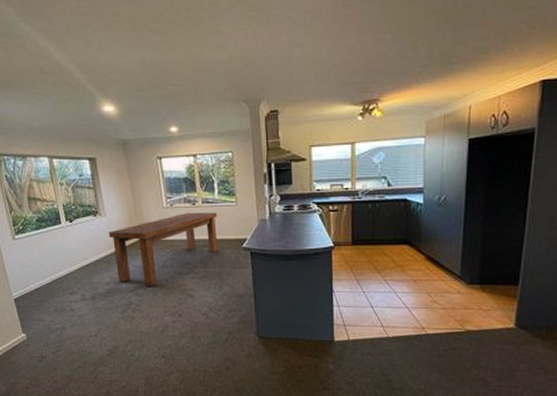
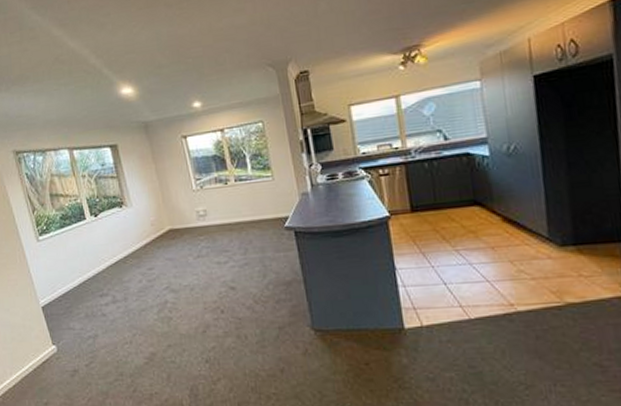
dining table: present [109,212,218,286] -> none [137,190,258,281]

